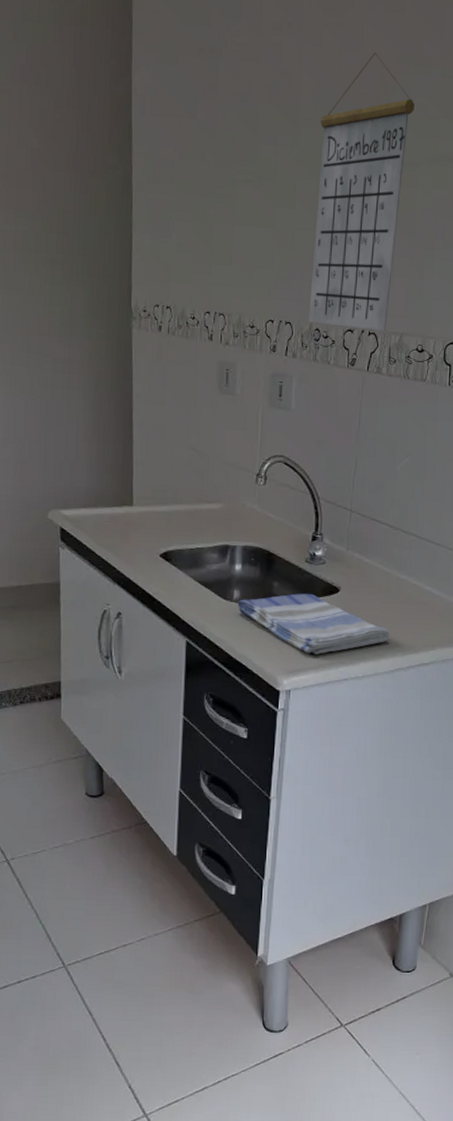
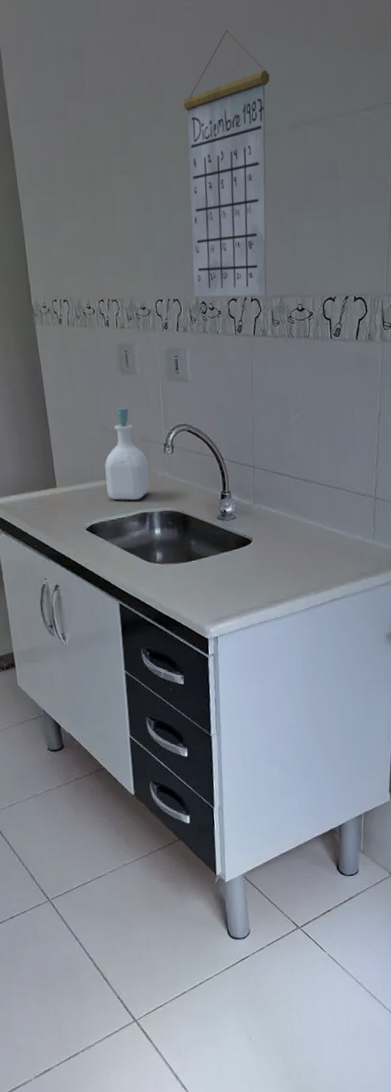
soap bottle: none [188,428,236,531] -> present [105,407,150,501]
dish towel: present [237,593,390,655] -> none [160,548,302,602]

